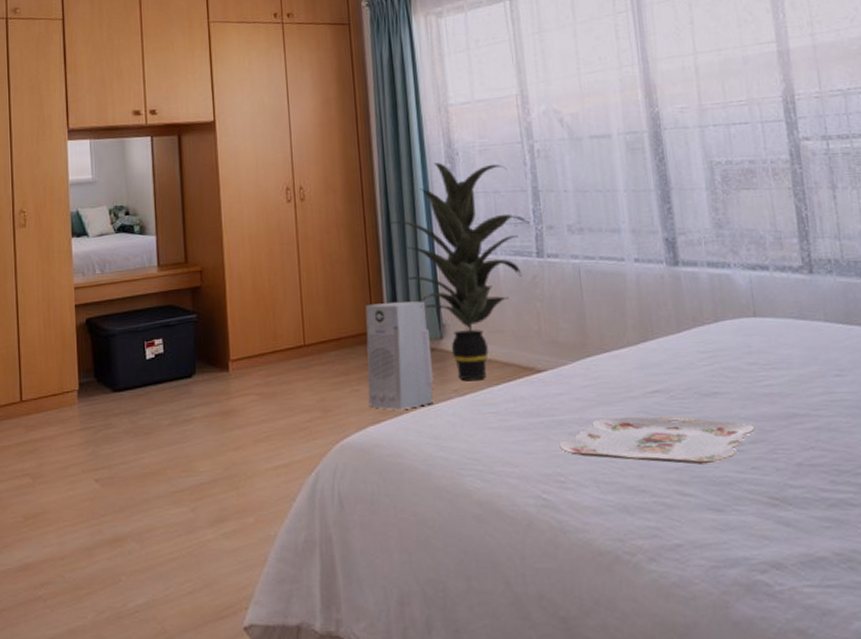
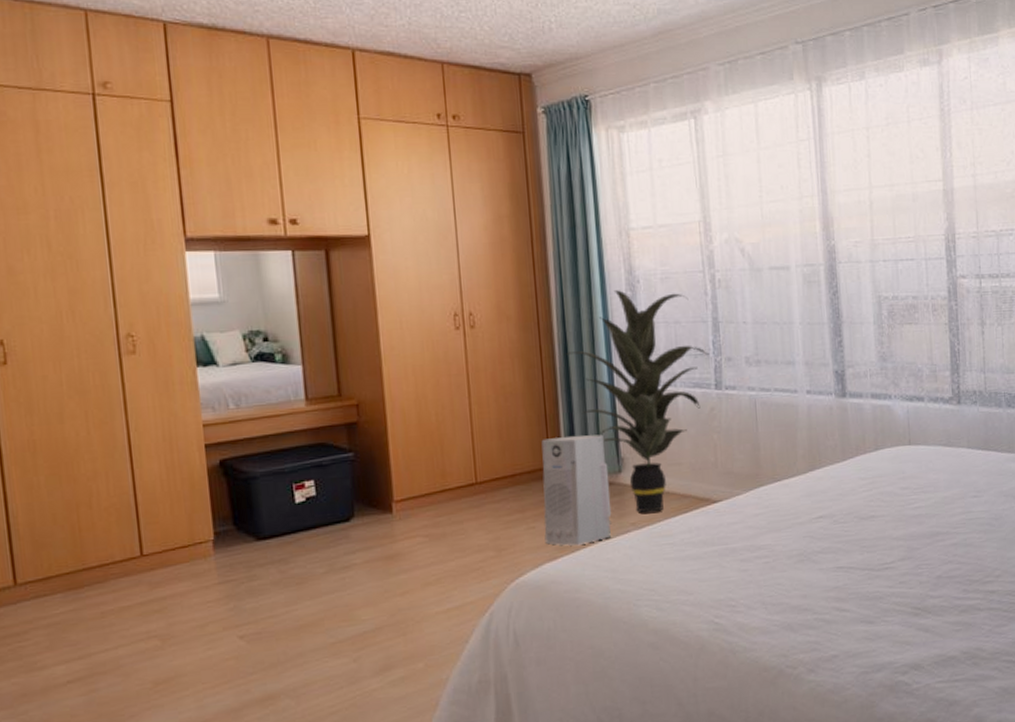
serving tray: present [559,416,755,465] -> none [731,539,905,583]

